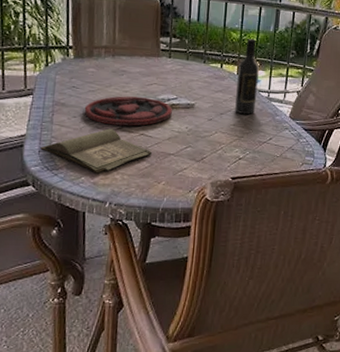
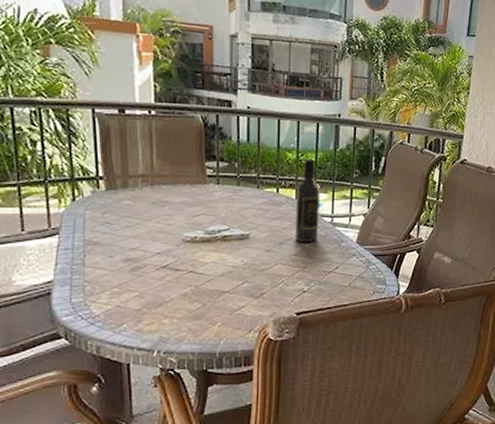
hardback book: present [40,128,152,174] -> none [72,267,203,319]
plate: present [84,96,172,126] -> none [121,230,224,263]

